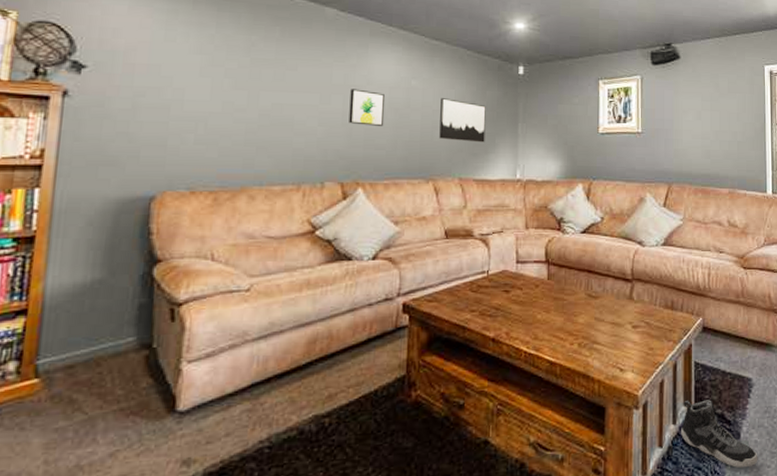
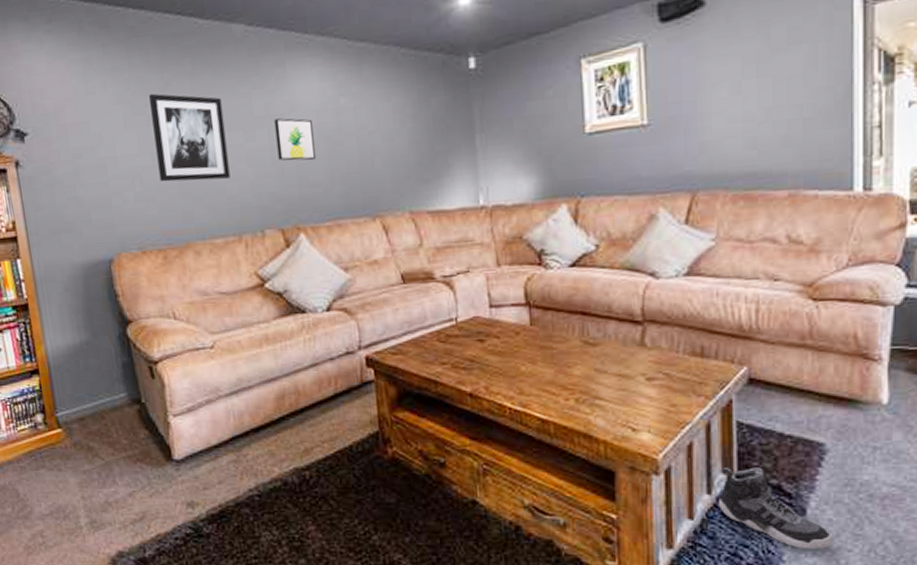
wall art: none [226,50,304,133] -> present [149,93,230,182]
wall art: present [439,98,486,143] -> none [376,114,436,167]

